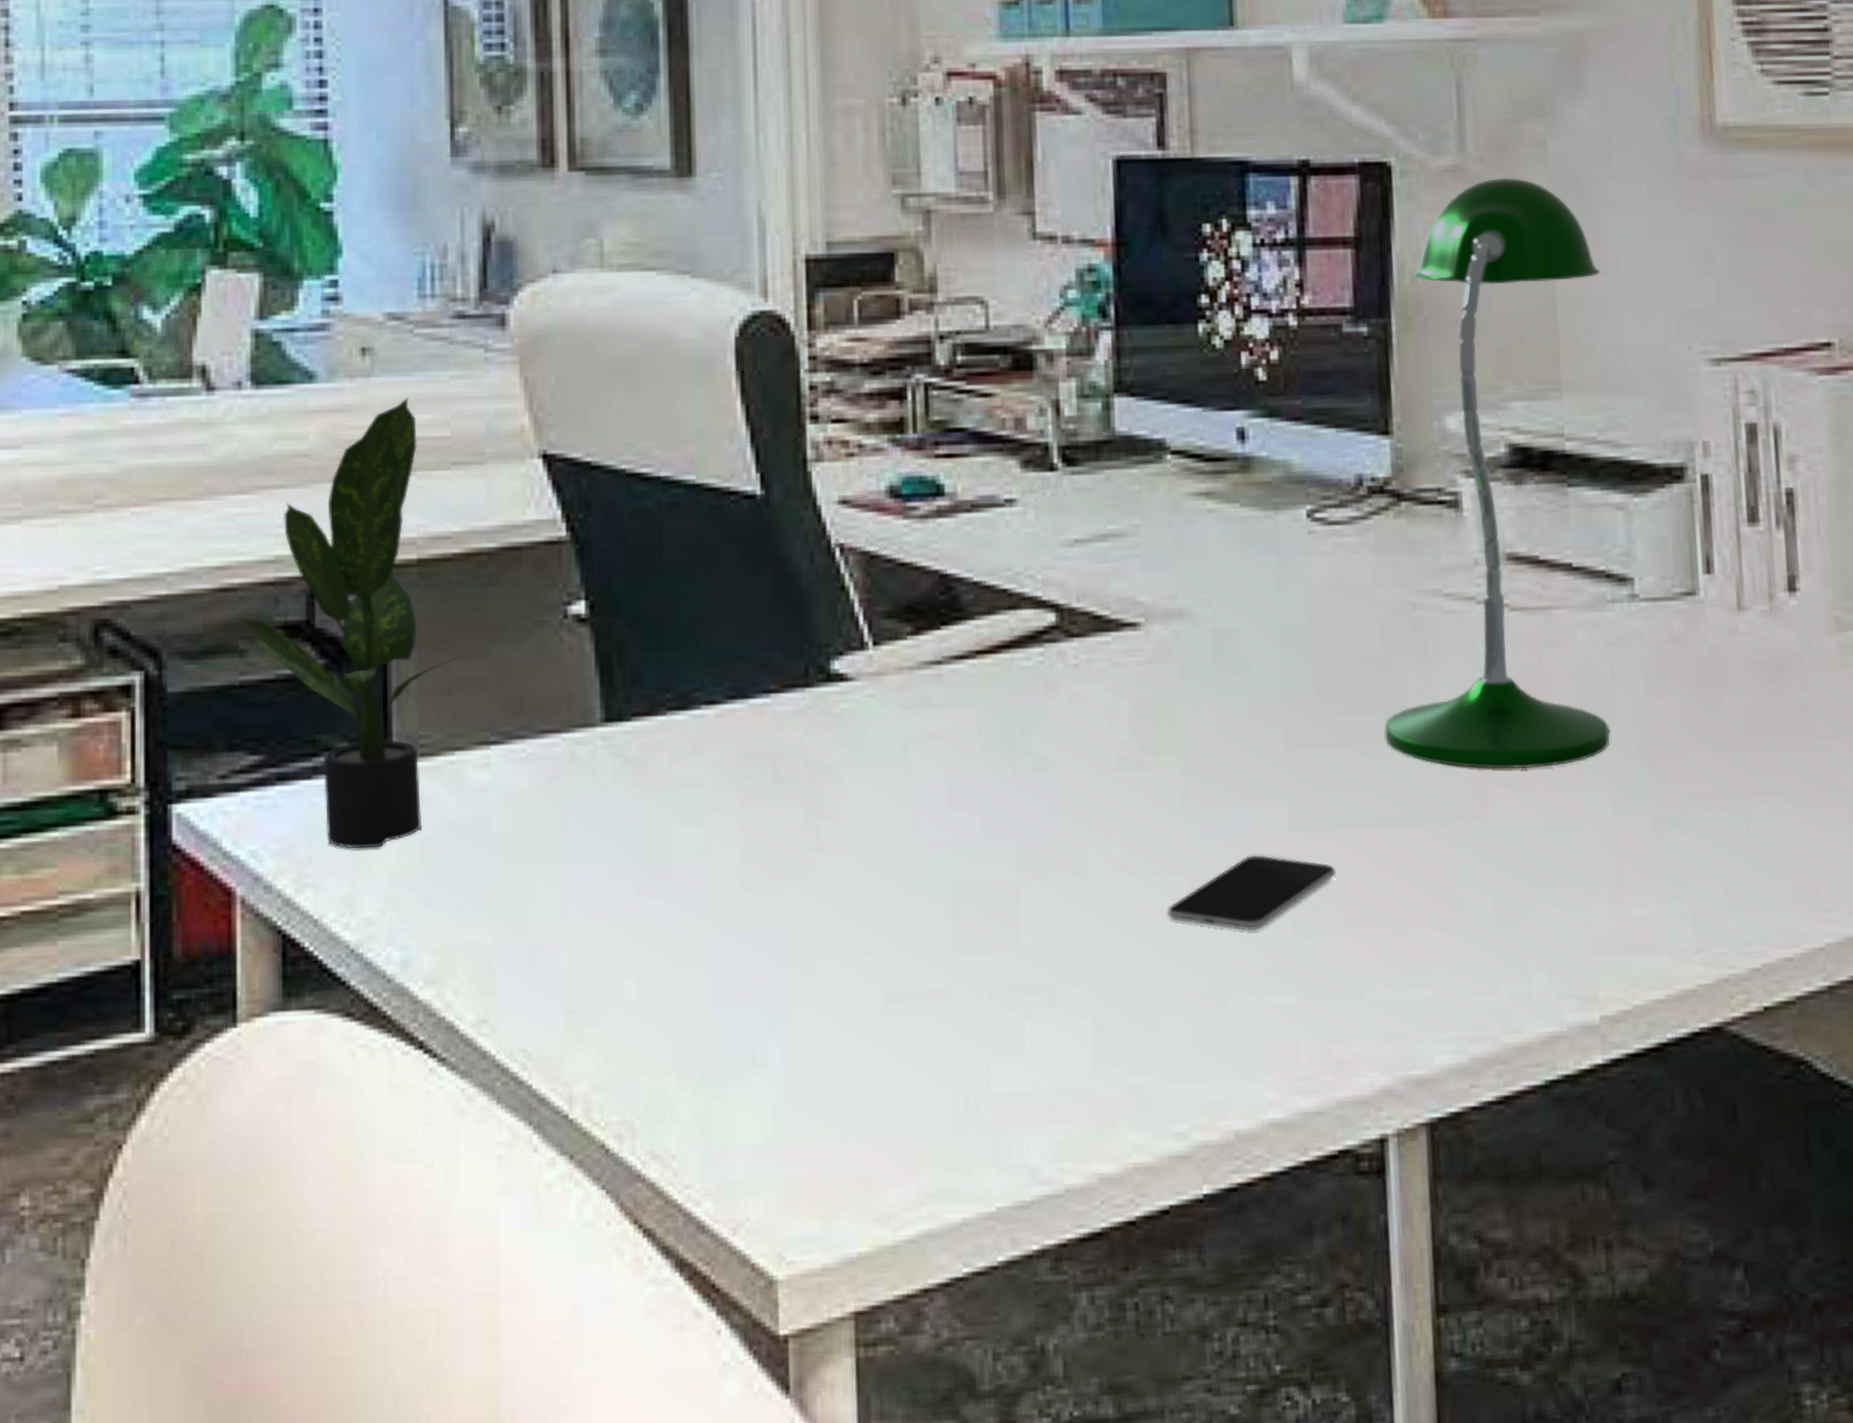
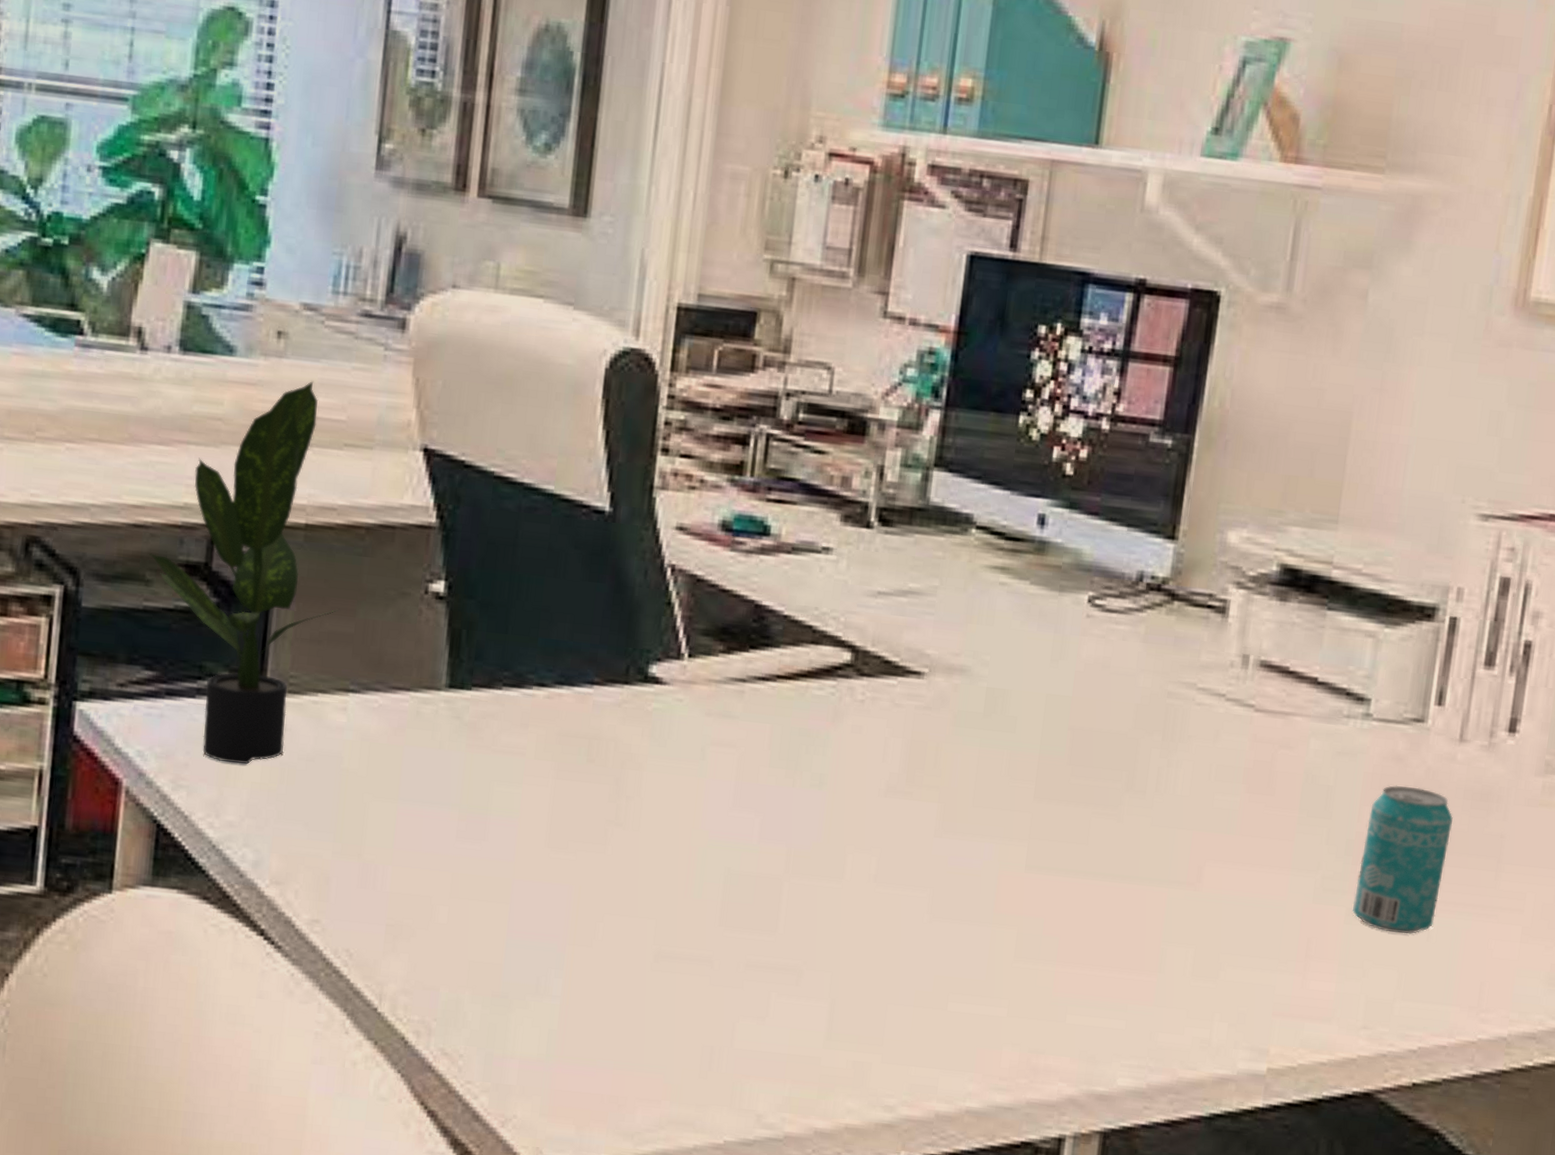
smartphone: present [1167,855,1336,932] -> none [907,886,1060,949]
desk lamp: present [1384,177,1610,769] -> none [1122,320,1394,852]
beverage can: none [1657,668,1751,837] -> present [1352,785,1453,934]

